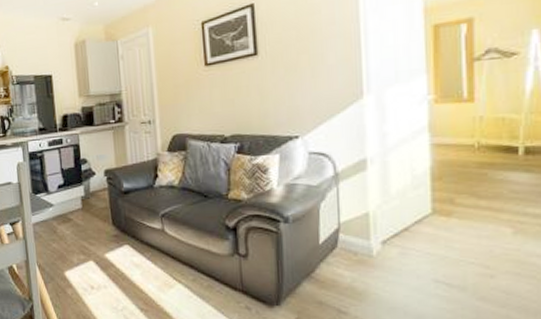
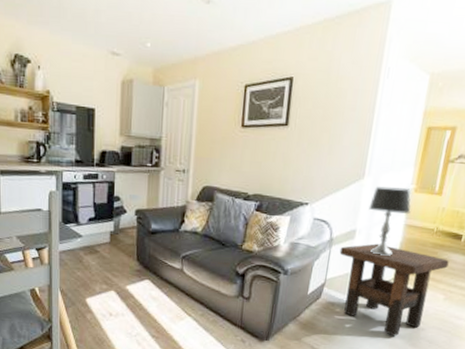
side table: none [350,172,508,289] -> present [339,243,449,337]
table lamp: none [377,100,435,186] -> present [369,186,412,256]

